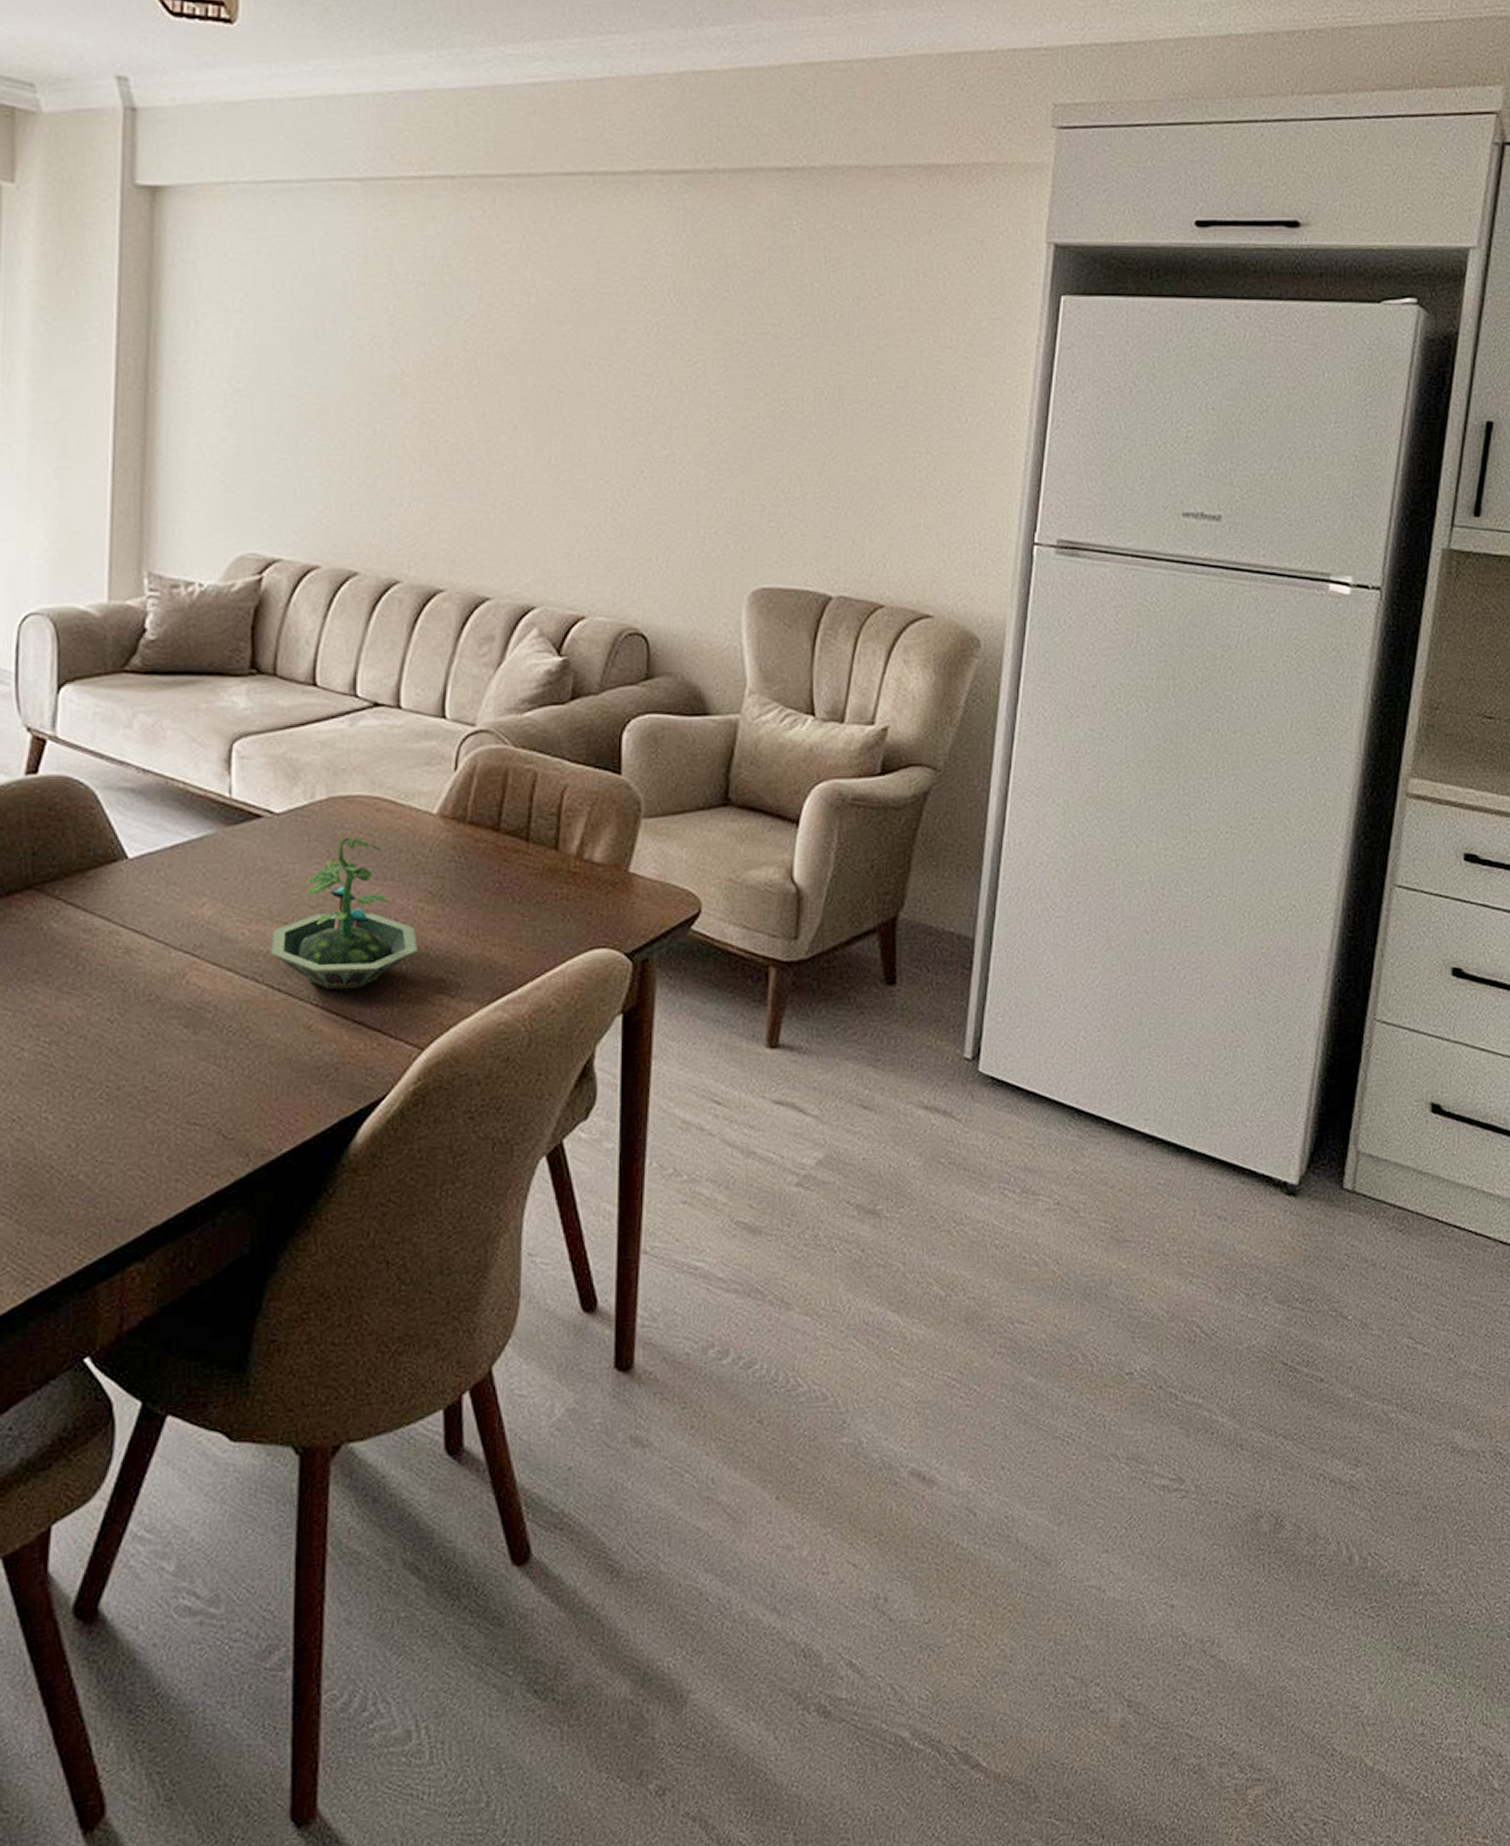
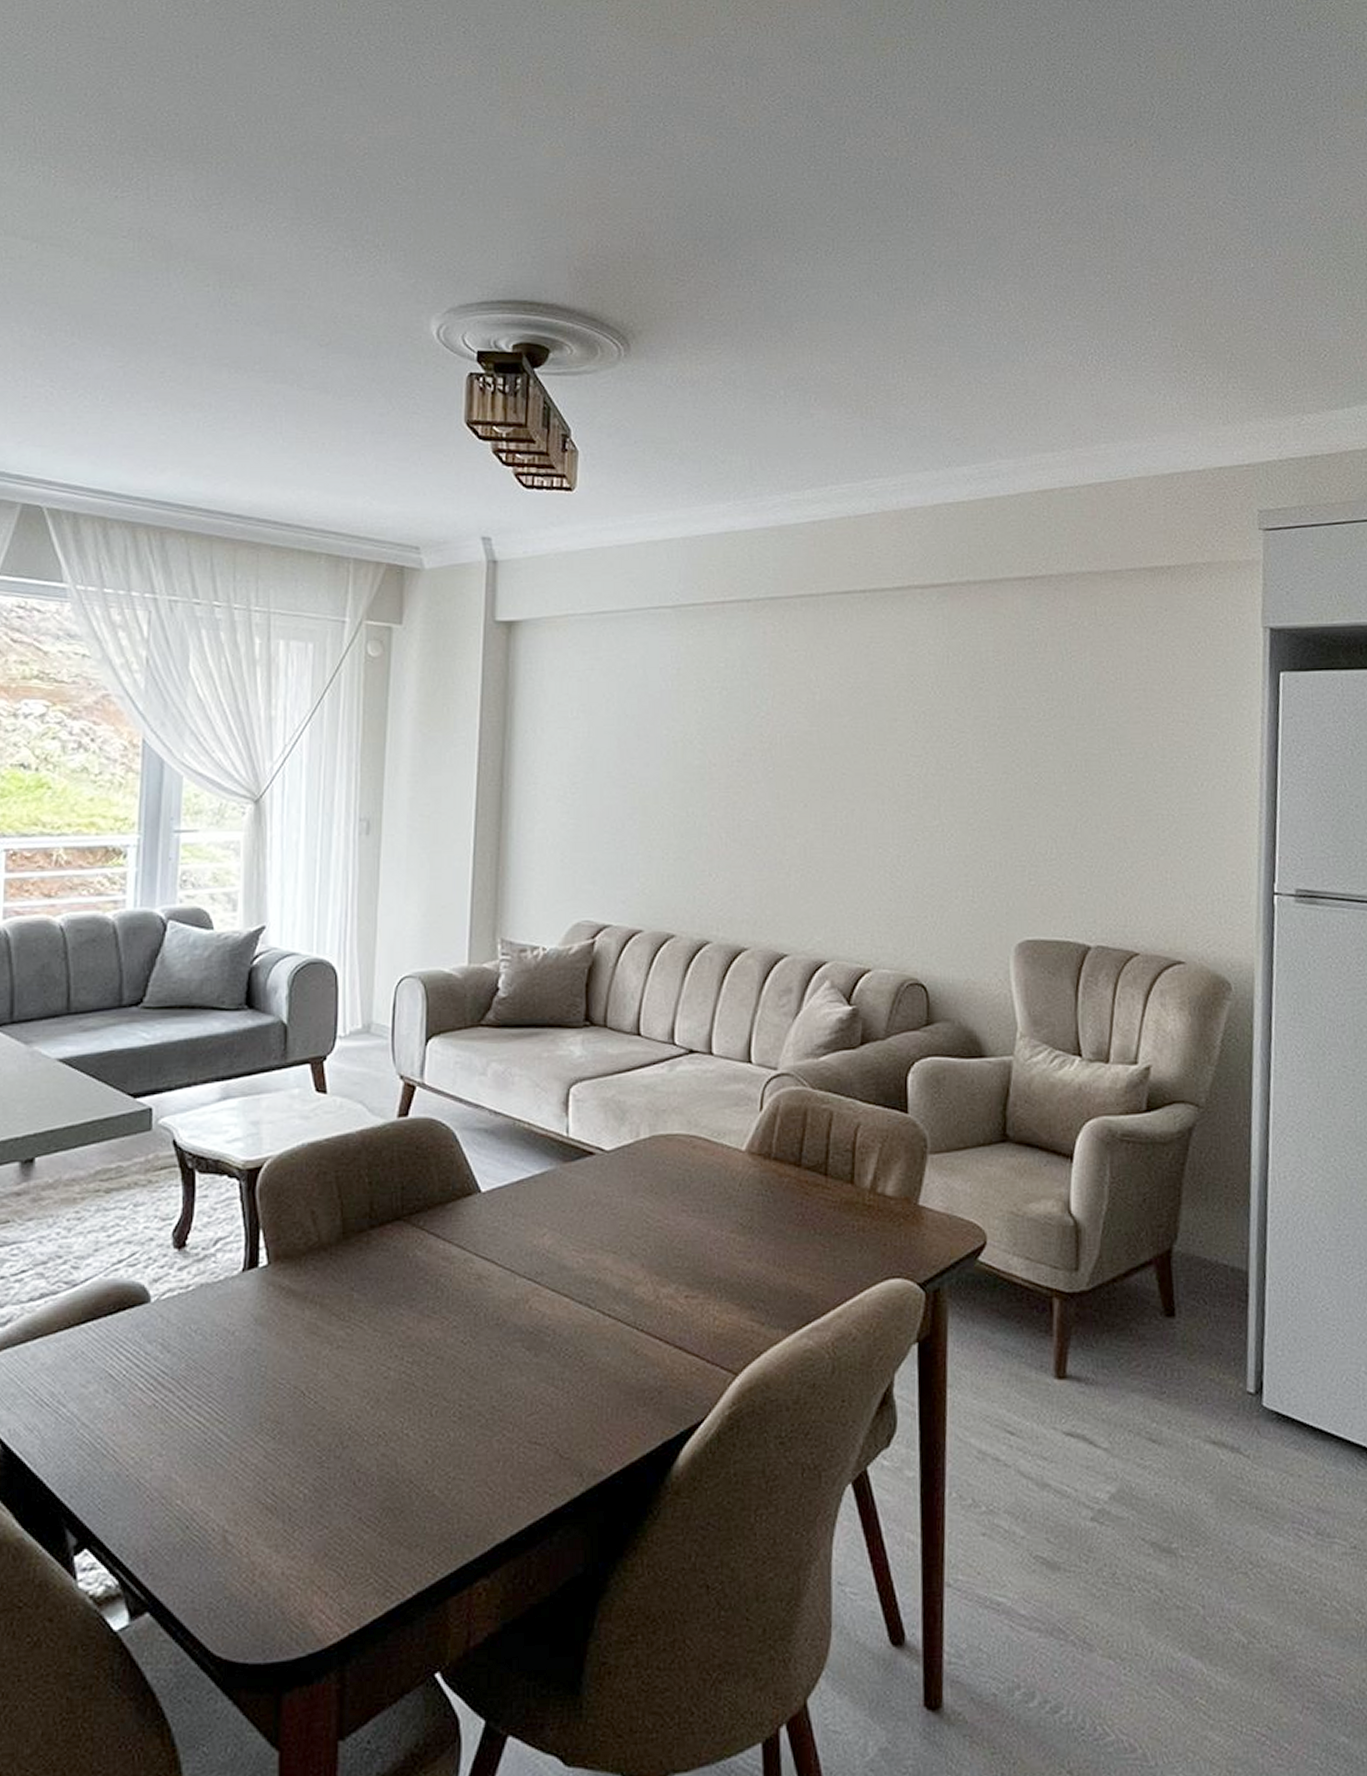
terrarium: present [271,837,418,990] -> none [602,1172,731,1316]

